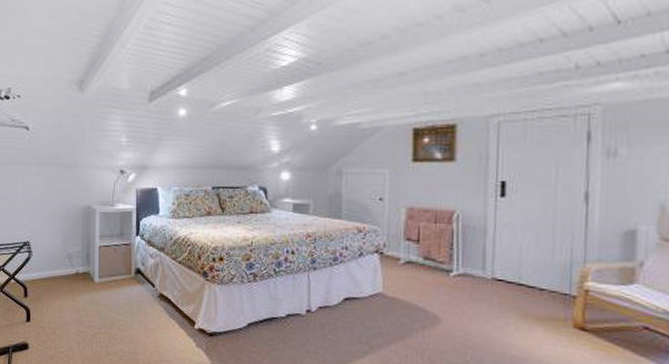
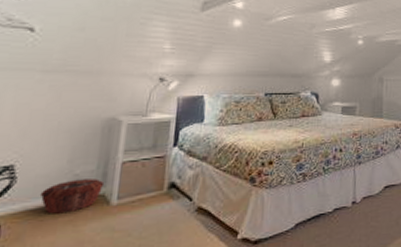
woven basket: none [47,257,89,285] -> present [39,179,105,214]

